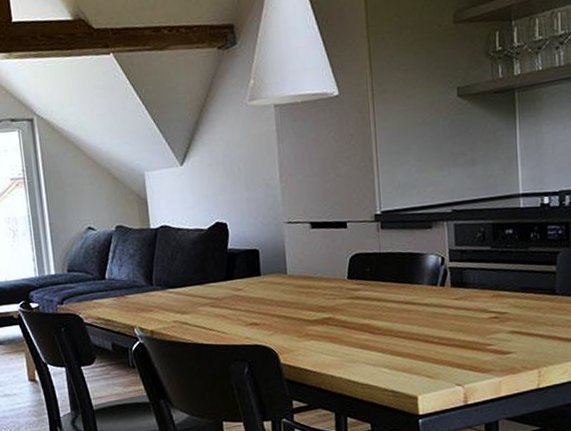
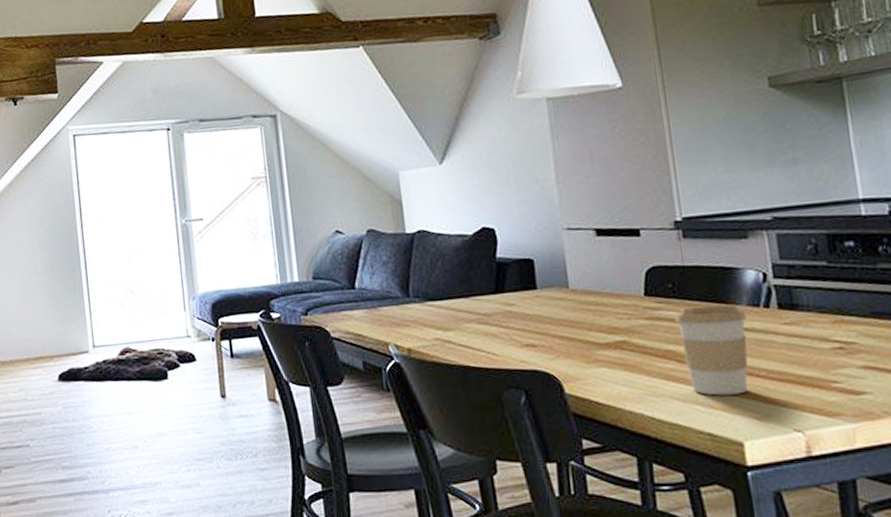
coffee cup: none [371,284,427,360] -> present [675,304,748,396]

